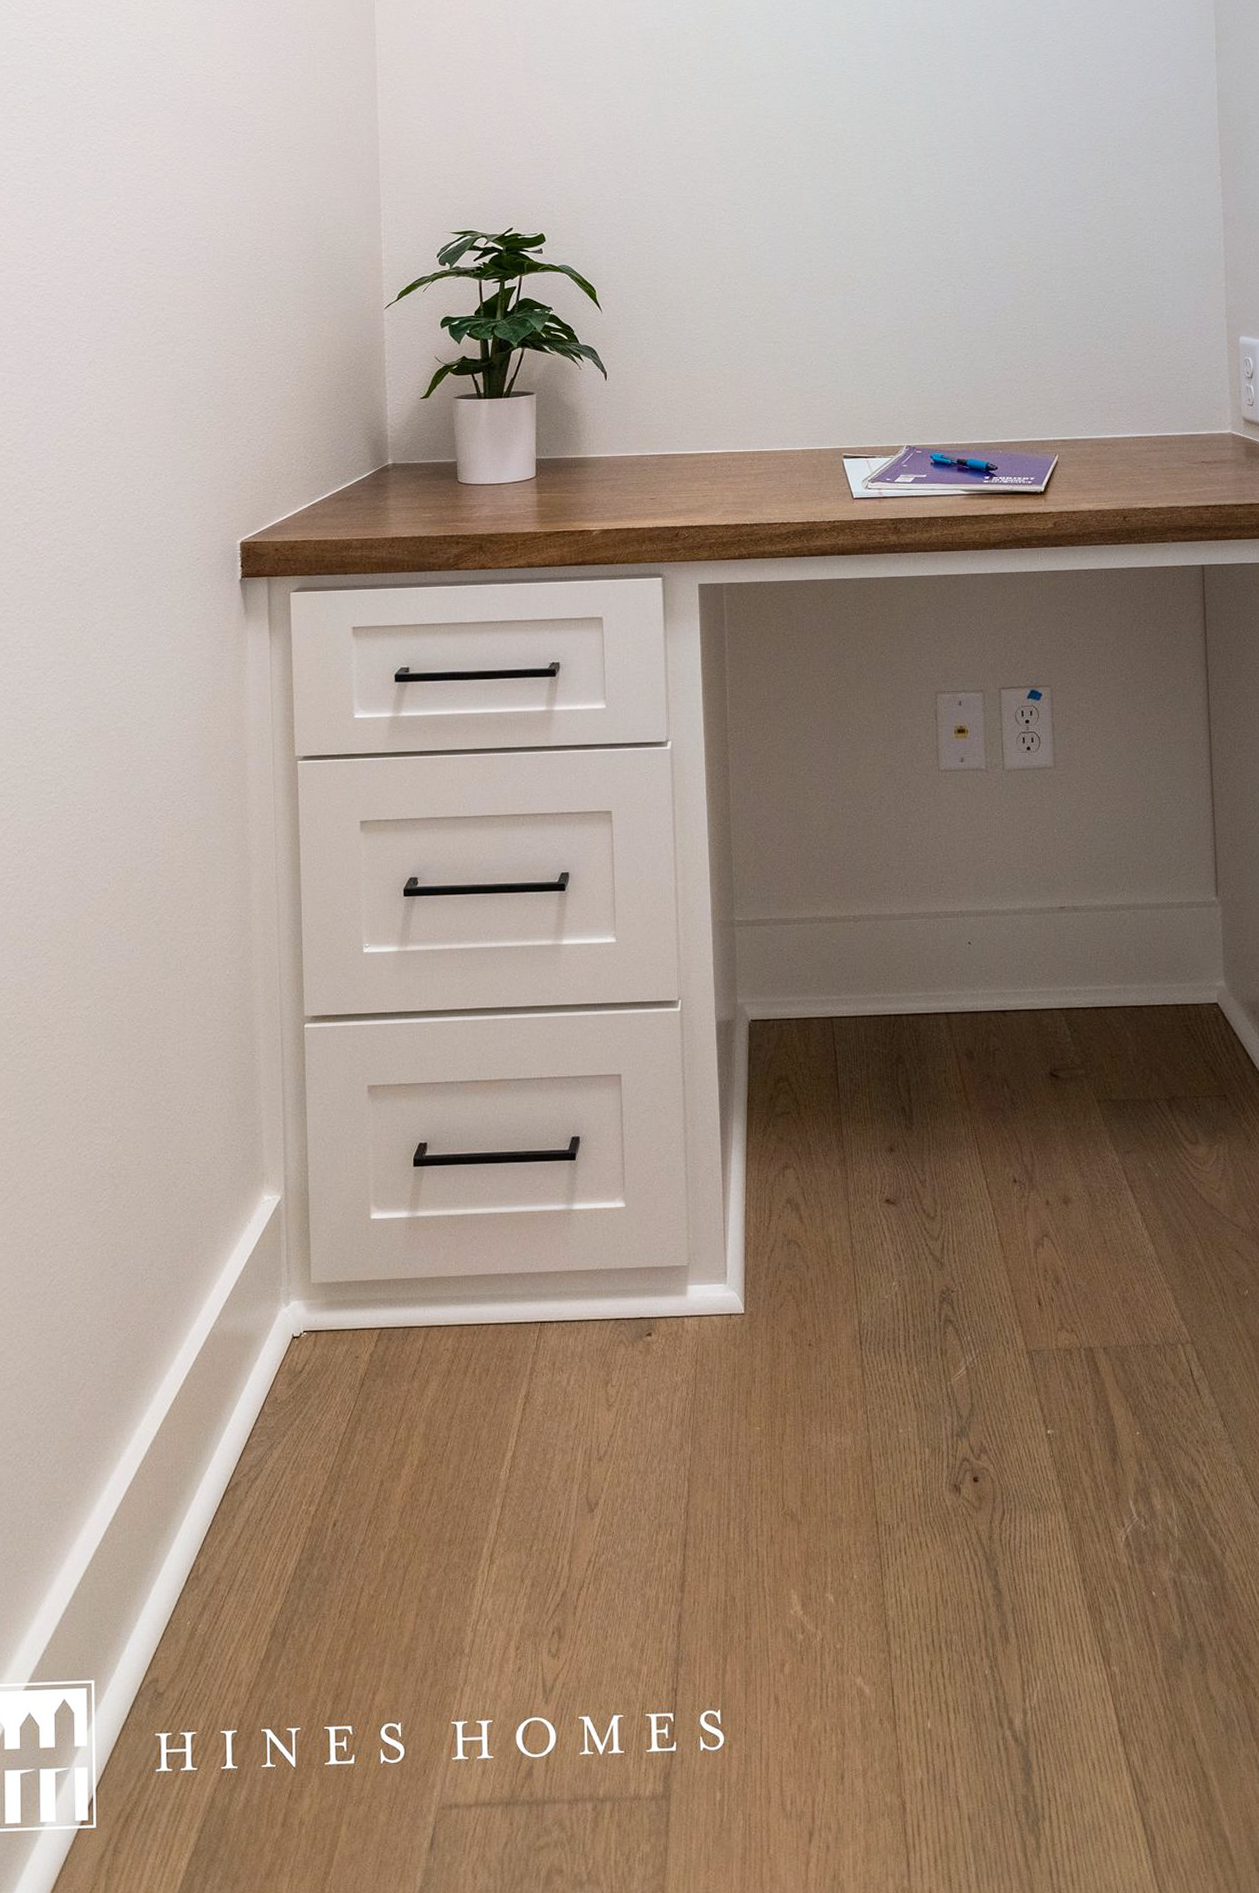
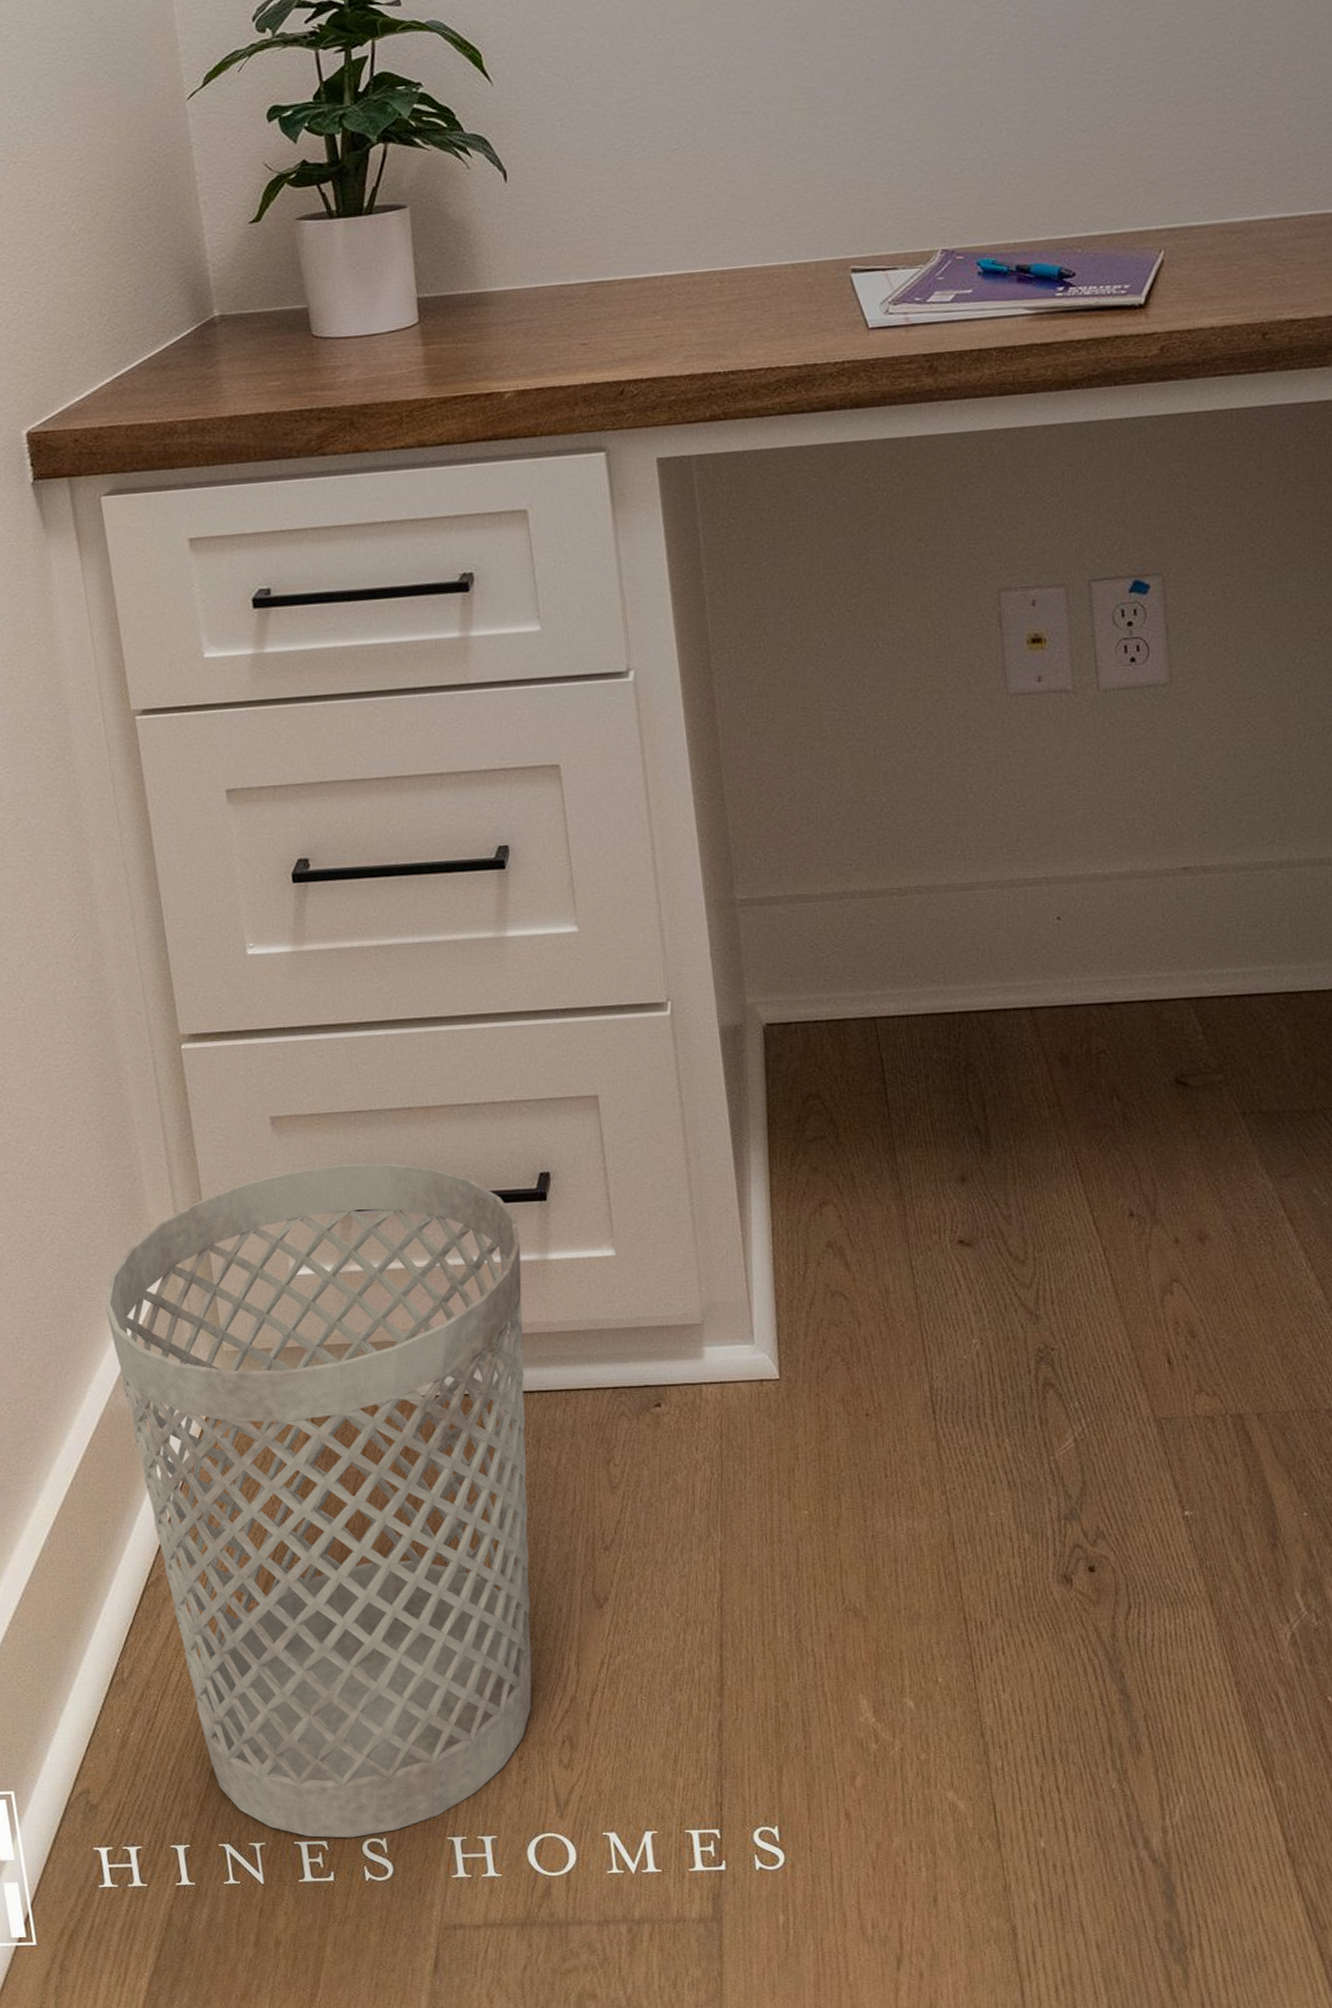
wastebasket: none [221,1126,553,1723] -> present [105,1163,532,1838]

